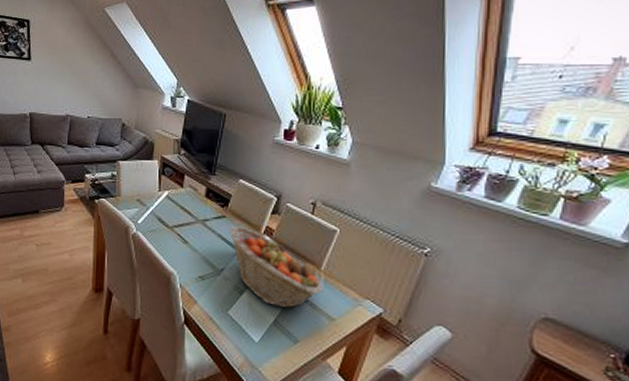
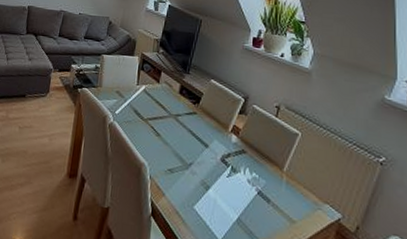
fruit basket: present [229,226,323,309] -> none [199,122,285,208]

